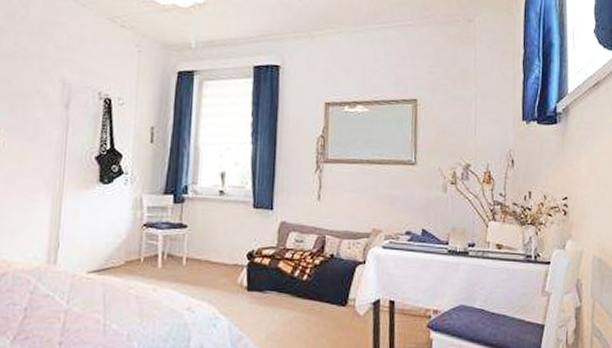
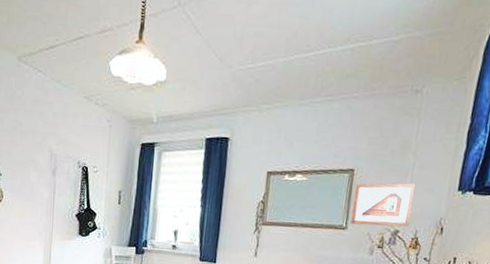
picture frame: none [419,113,481,160] -> present [350,183,416,227]

